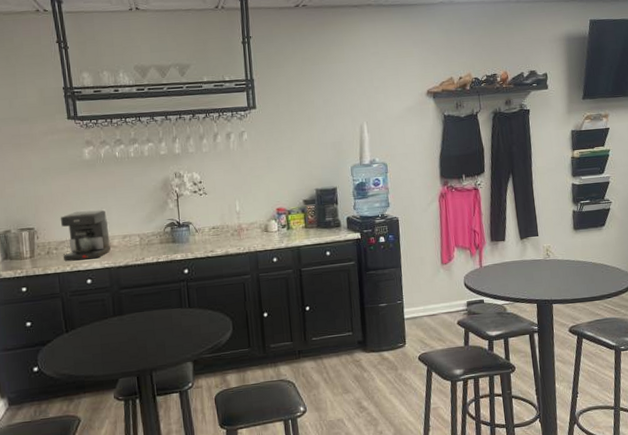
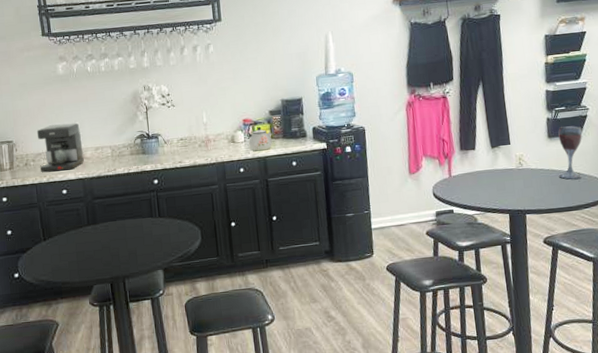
kettle: none [280,210,307,241] -> present [246,121,273,151]
cup: none [583,218,606,270] -> present [558,125,583,180]

